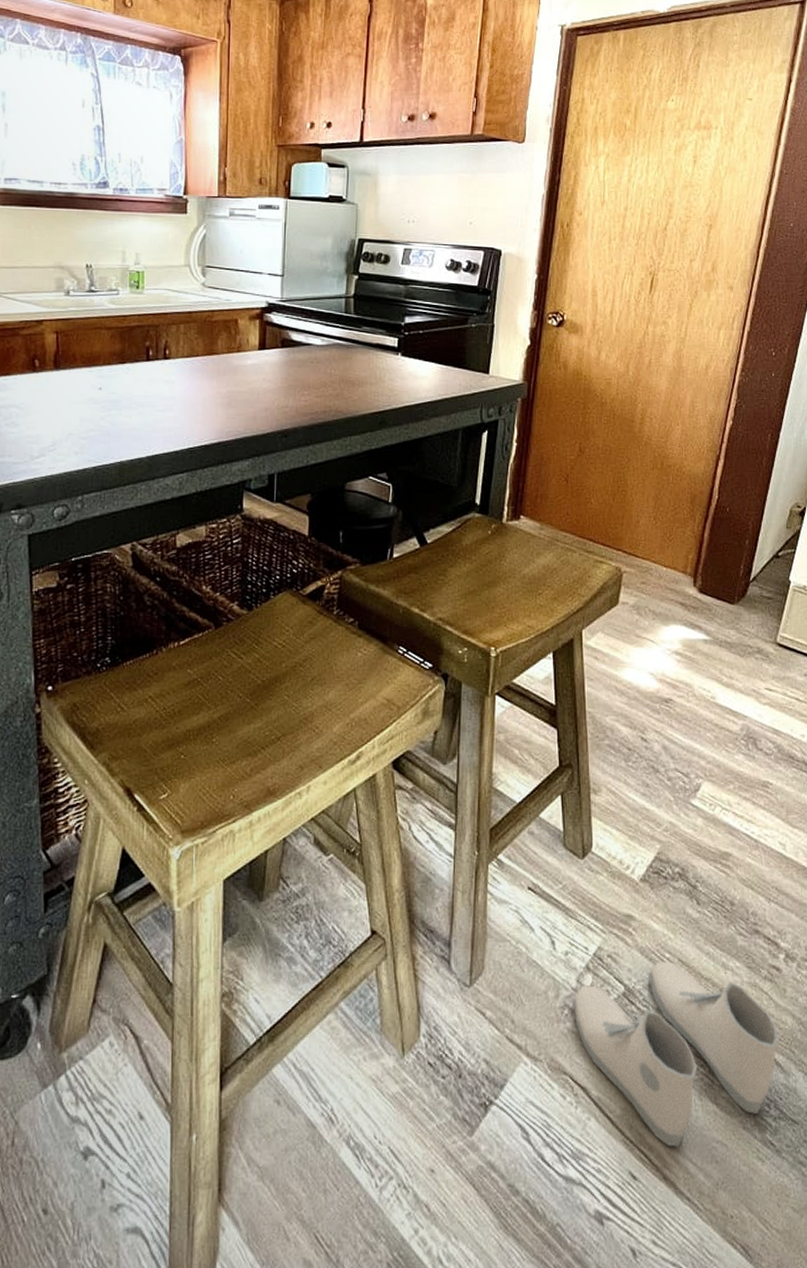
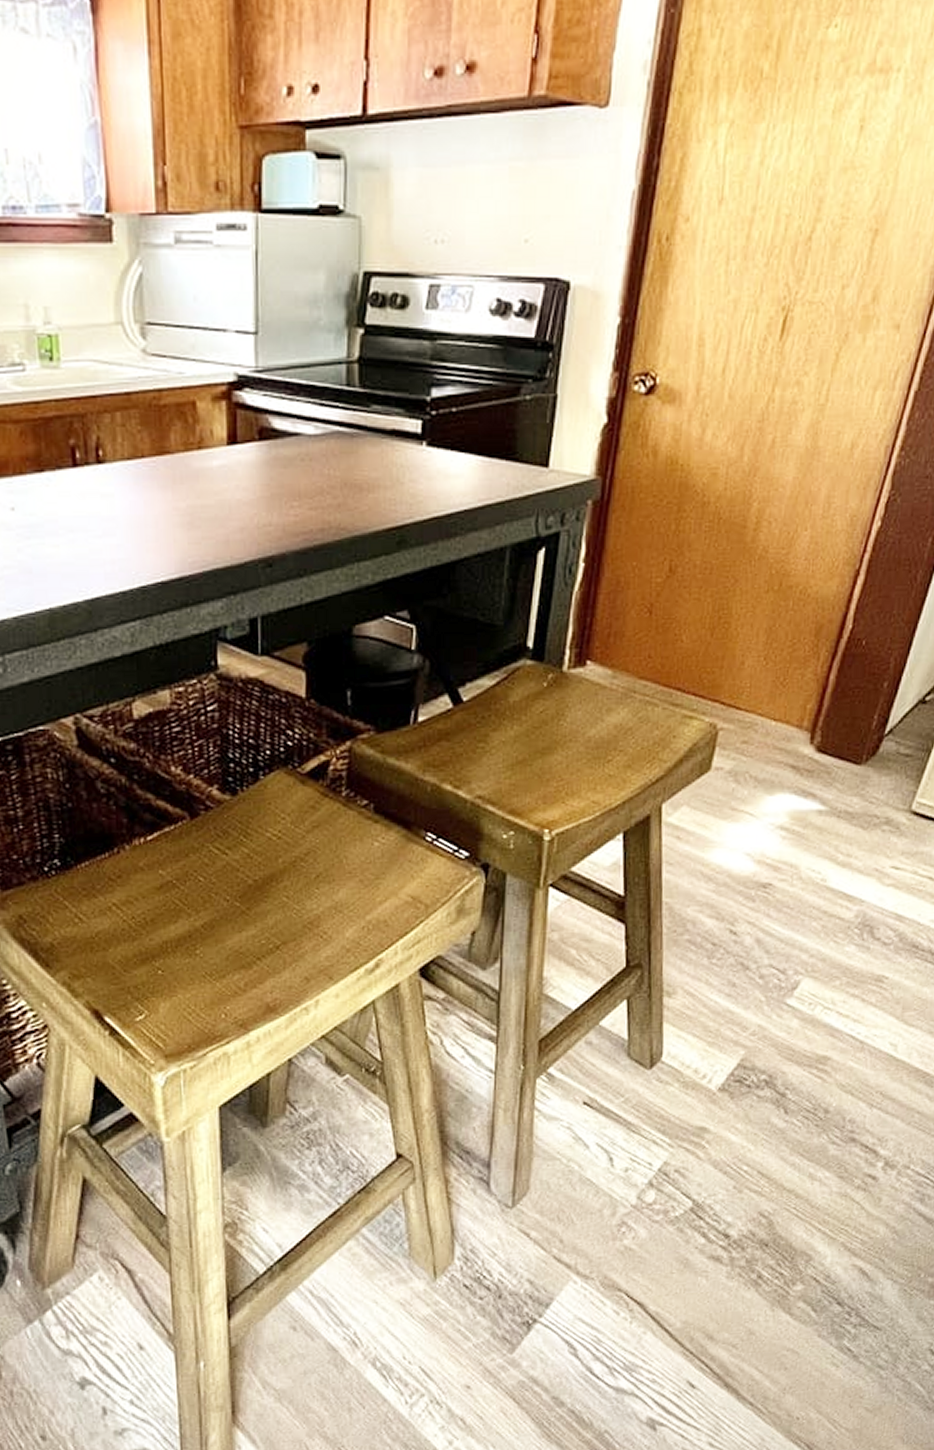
boots: present [573,961,779,1147] -> none [631,1174,868,1357]

